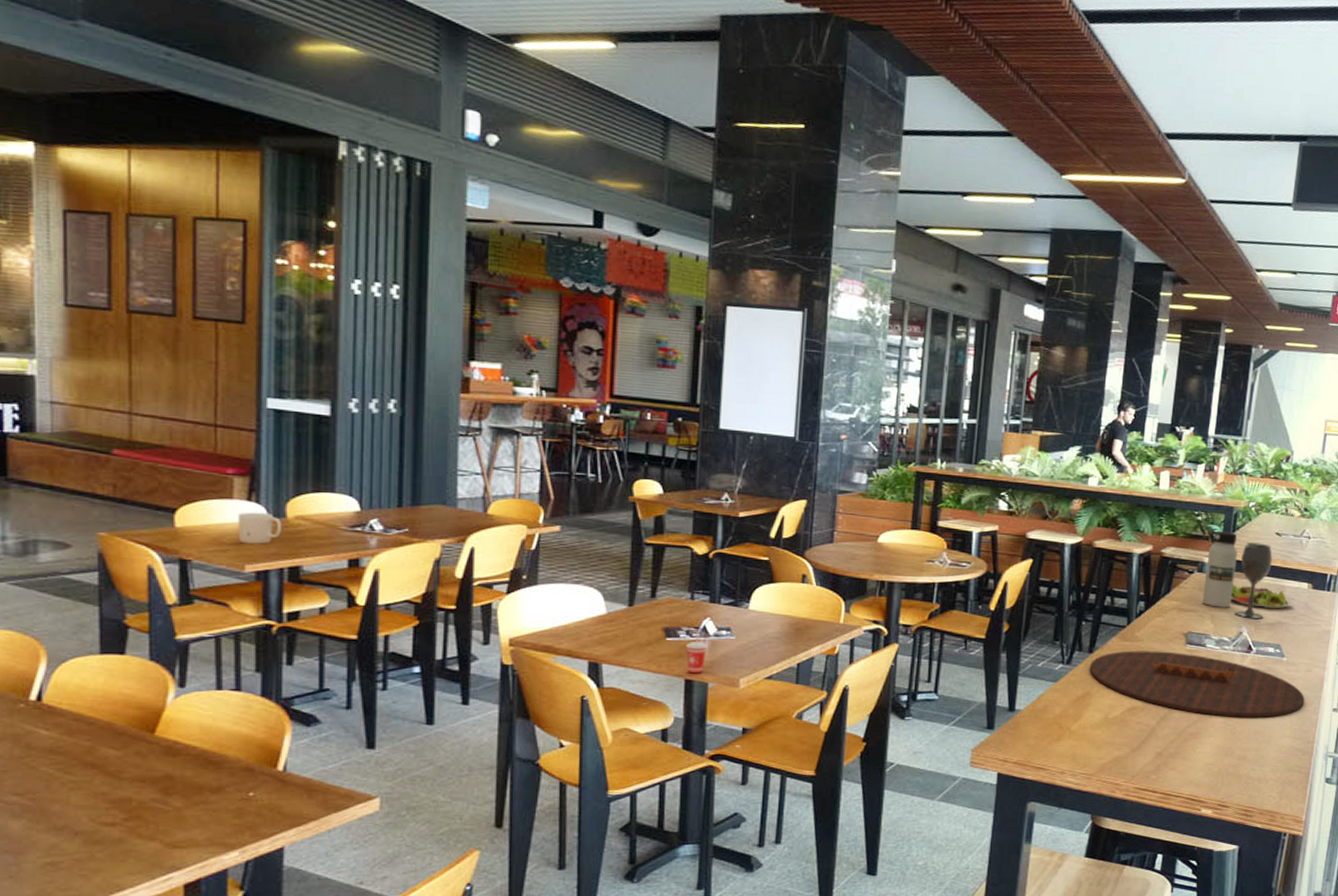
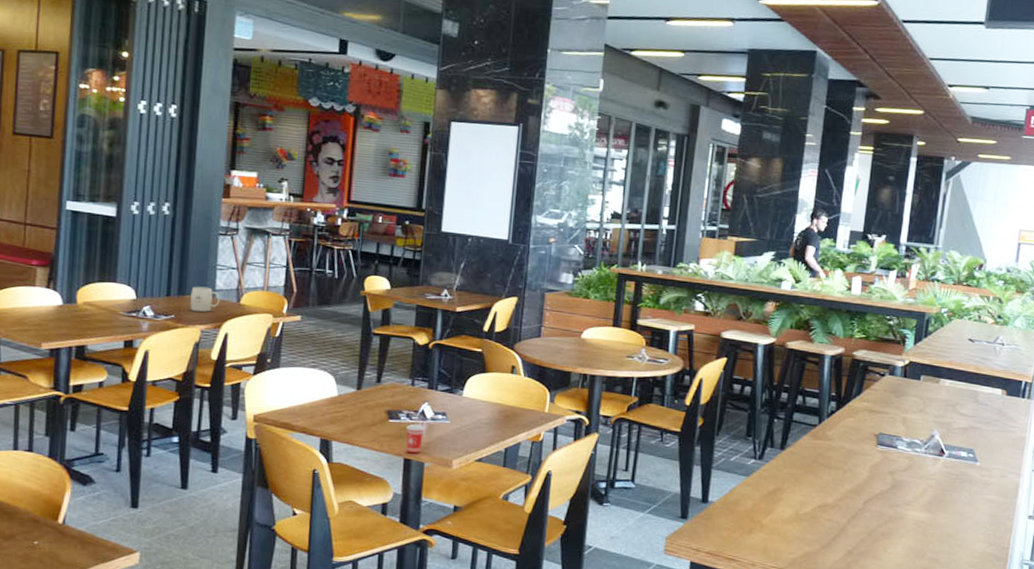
mug: present [238,512,283,544] -> none [37,297,73,326]
mug: none [427,495,463,524] -> present [190,286,220,312]
tray: present [1090,650,1305,717] -> none [781,449,999,521]
water bottle: present [1202,530,1238,608] -> none [894,335,930,411]
salad plate: present [1230,584,1294,609] -> none [922,387,988,414]
wine glass: present [1235,543,1273,619] -> none [927,348,965,424]

